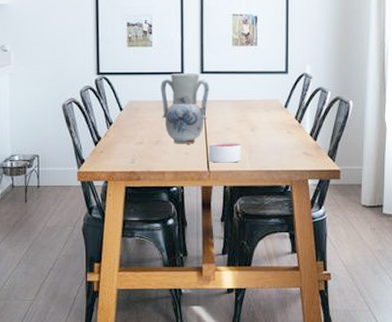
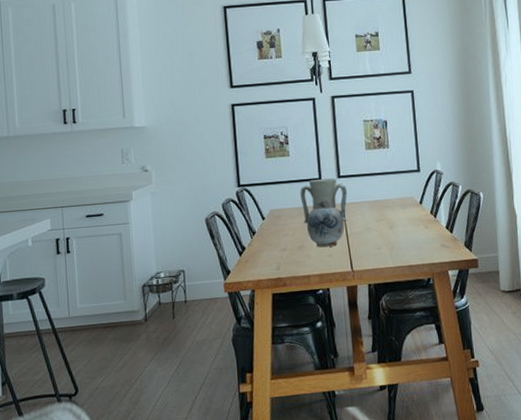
candle: present [209,142,241,163] -> none [351,241,383,262]

